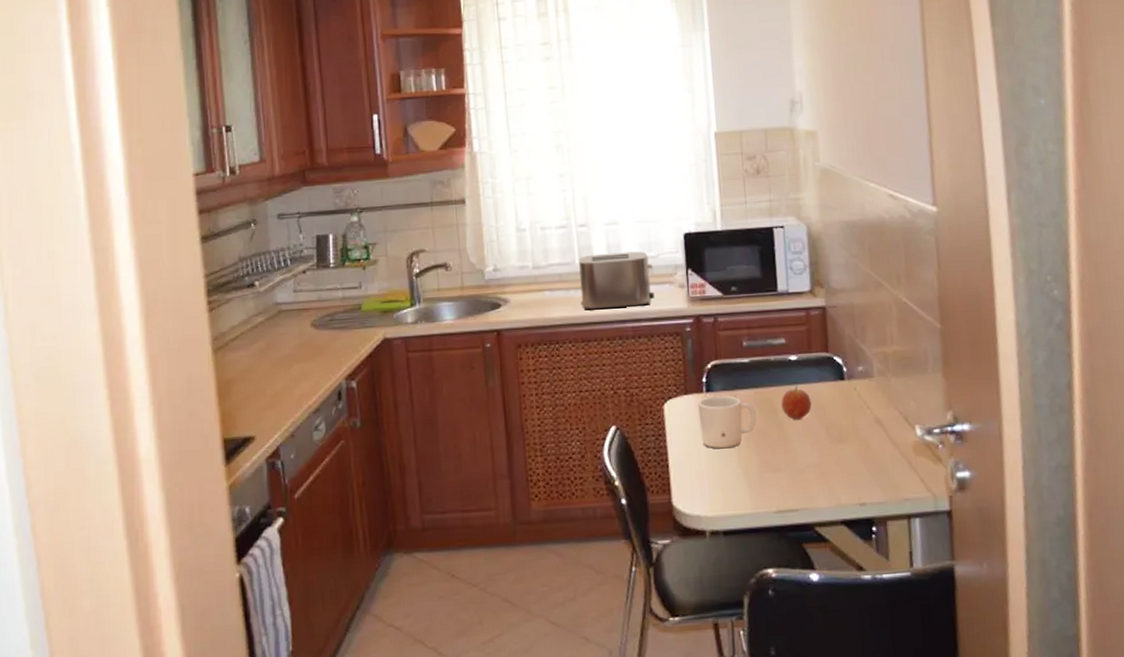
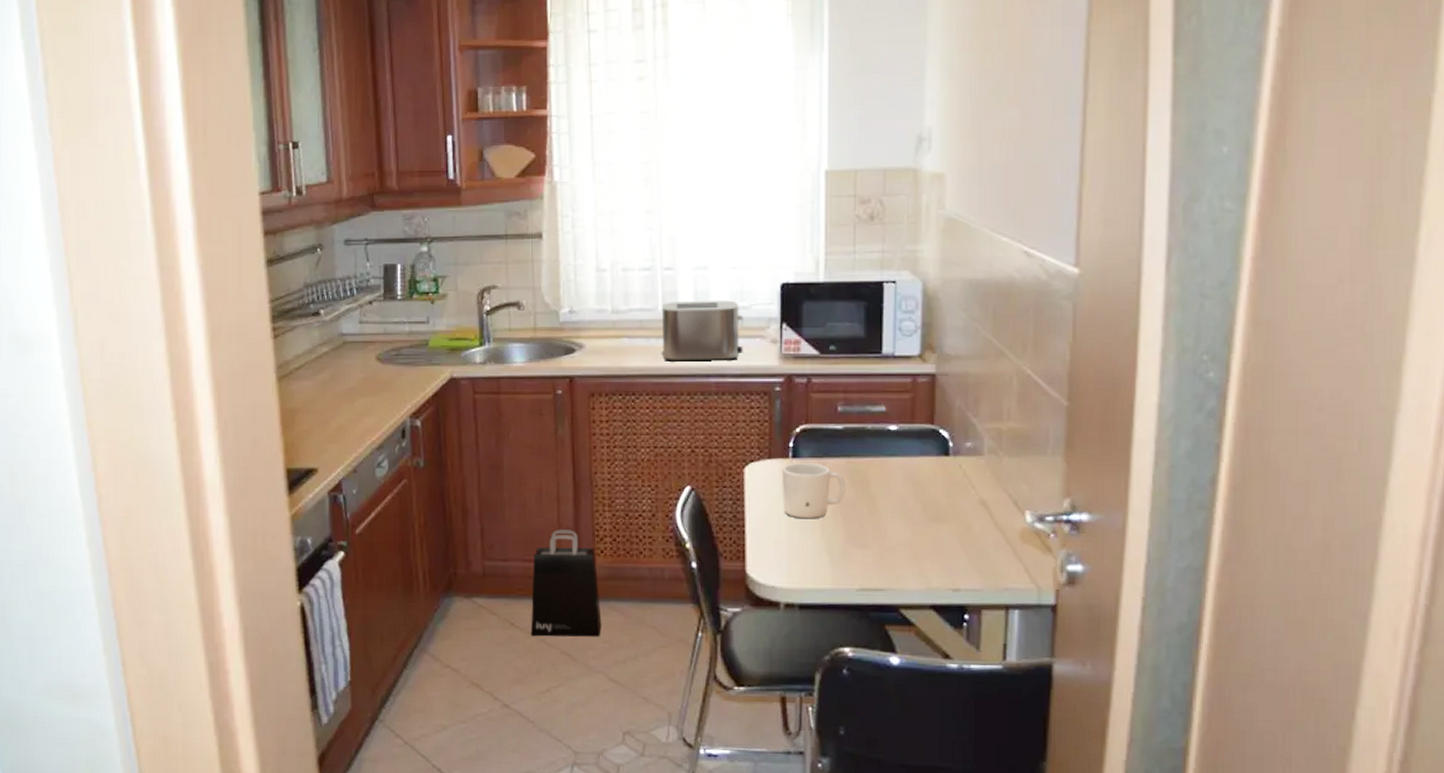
shopping bag: none [470,477,540,585] -> present [531,529,602,637]
fruit: present [781,385,812,421] -> none [875,457,909,496]

